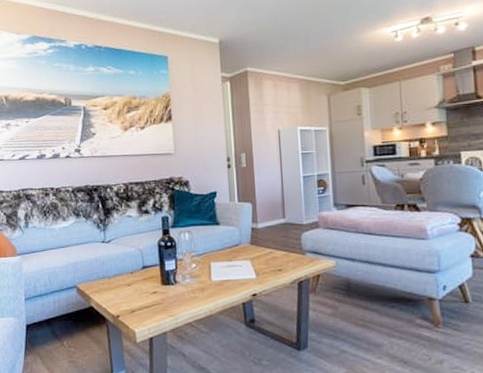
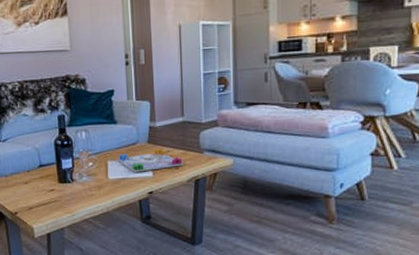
board game: none [221,249,286,274] -> present [118,148,183,172]

